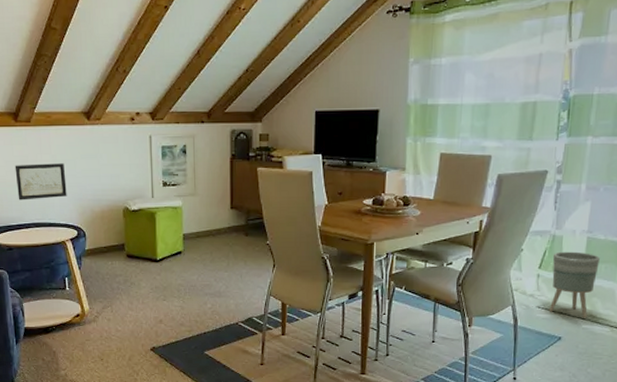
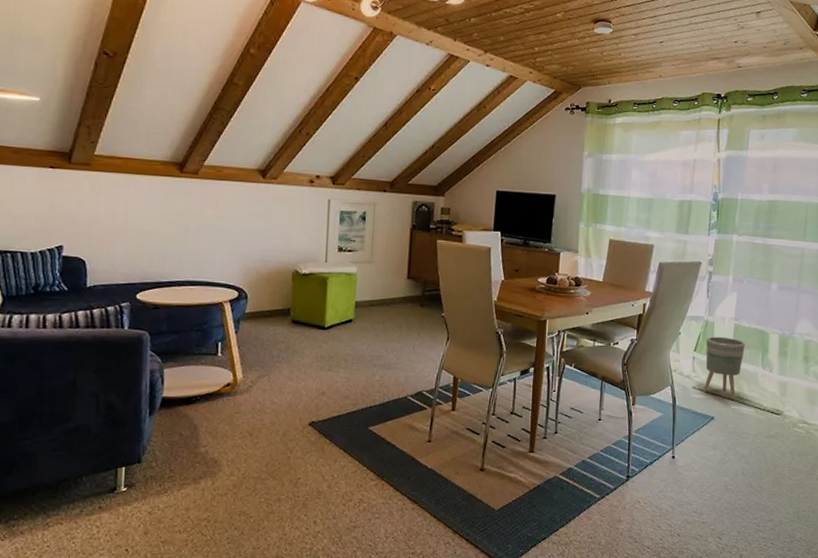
wall art: present [14,163,67,200] -> none [173,218,232,256]

